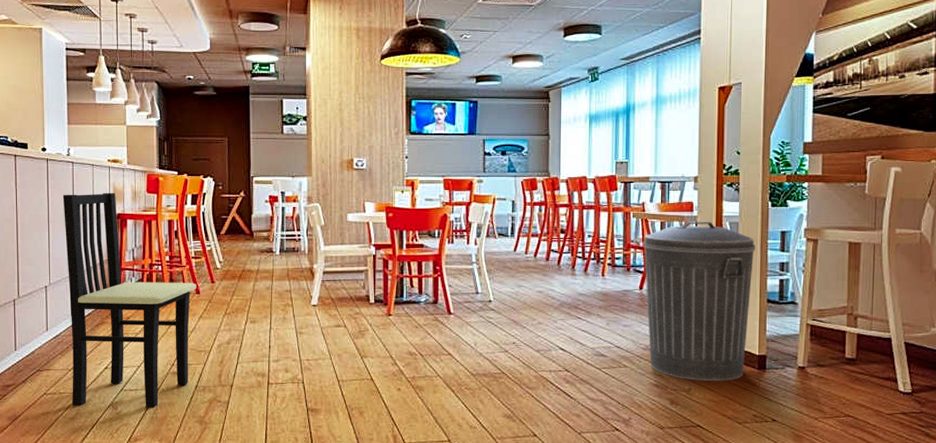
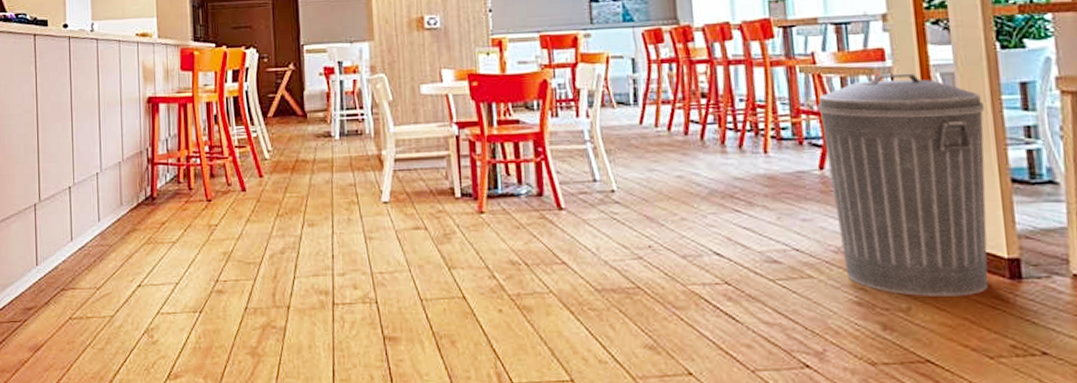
dining chair: present [62,192,197,408] -> none [86,72,242,336]

